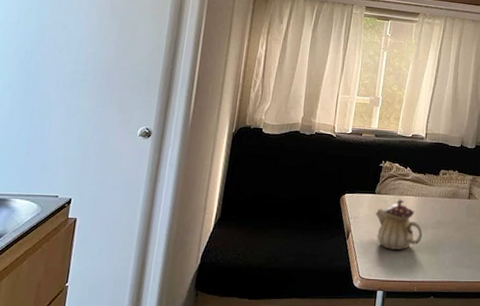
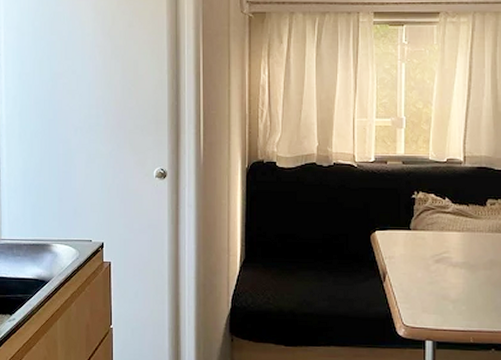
teapot: present [375,198,423,250] -> none [413,235,473,294]

